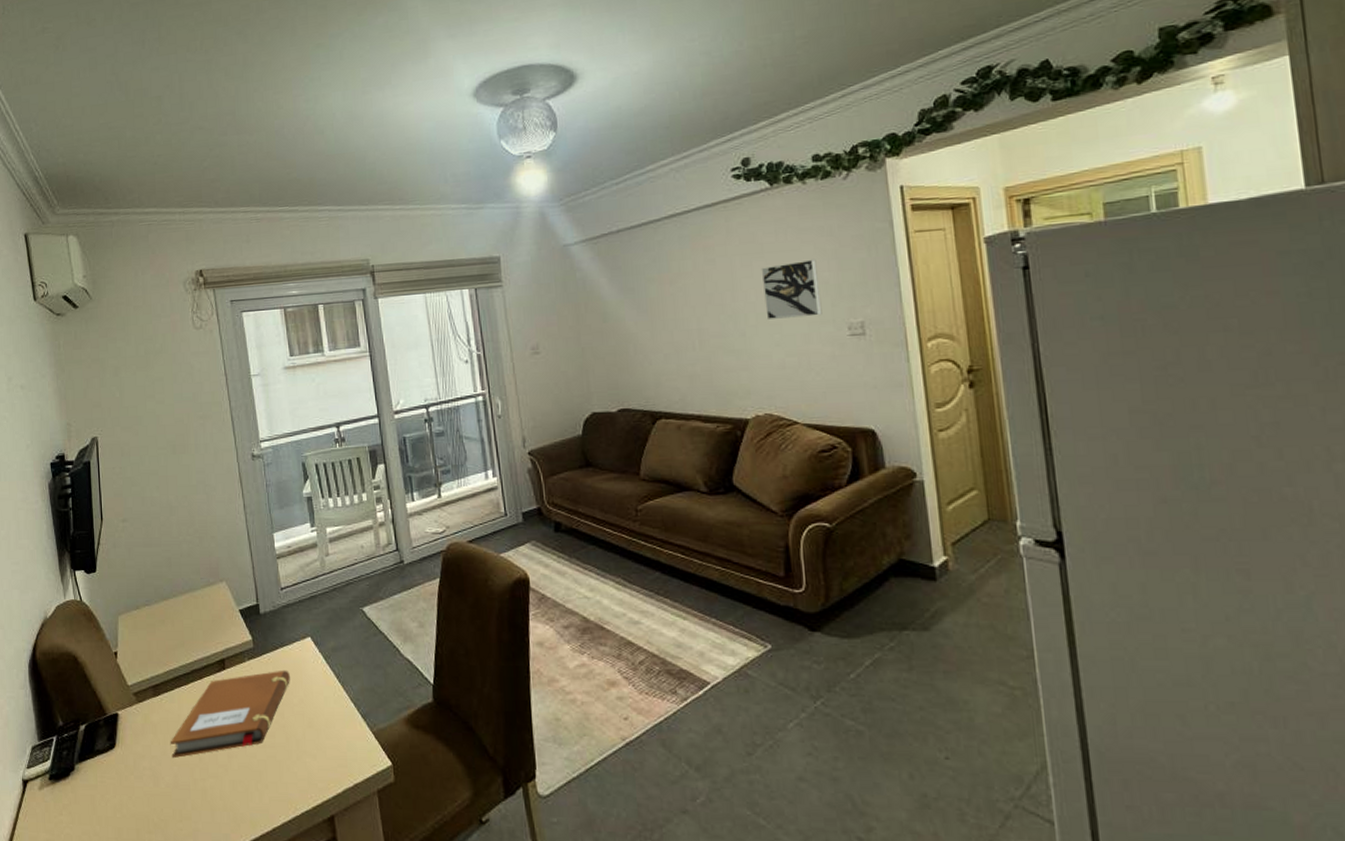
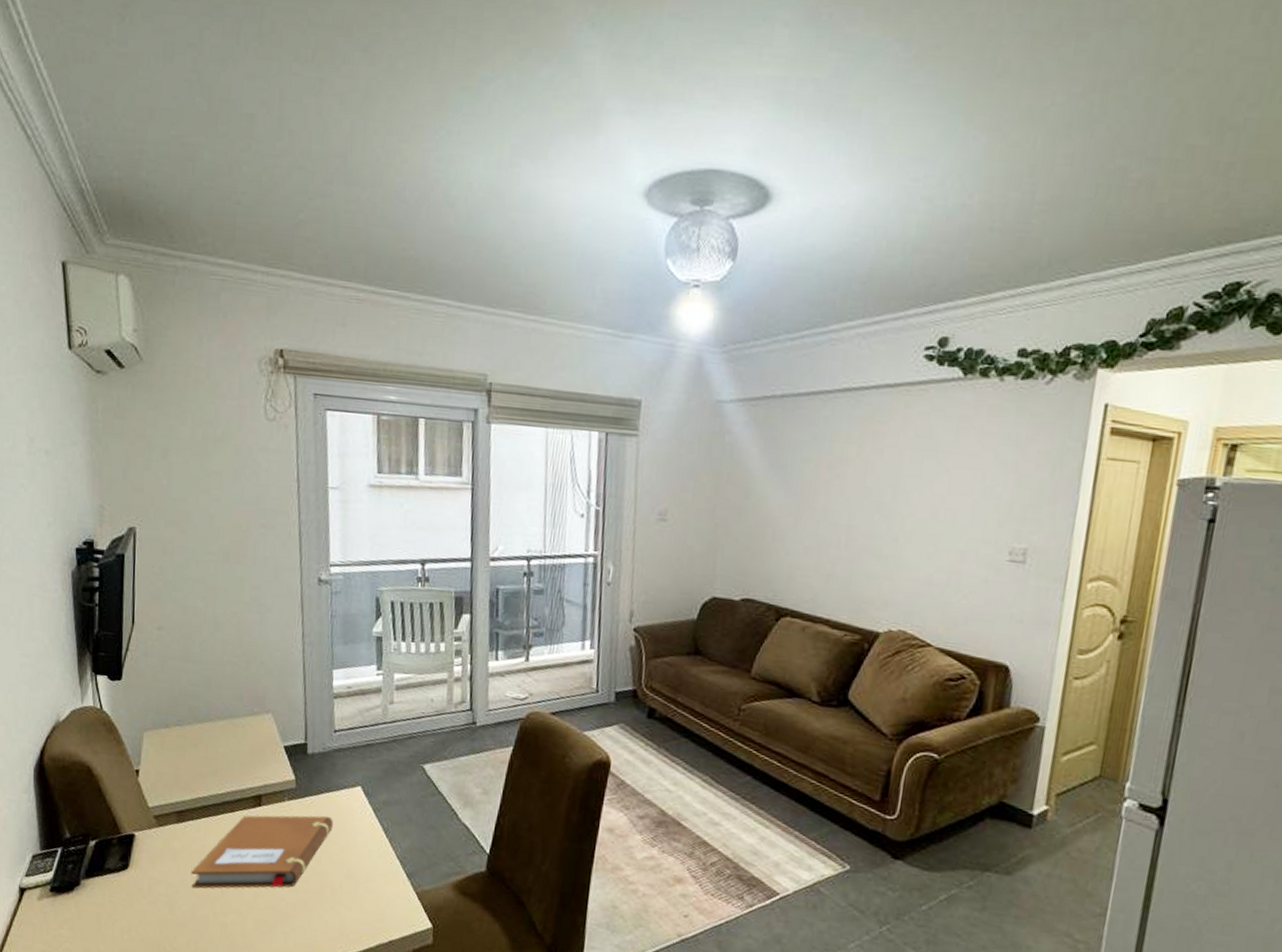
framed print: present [761,259,822,319] -> none [924,468,994,534]

